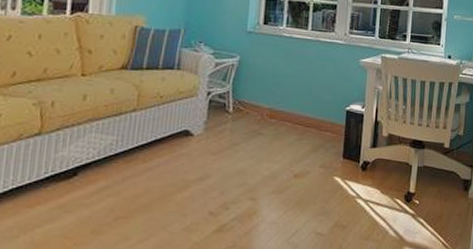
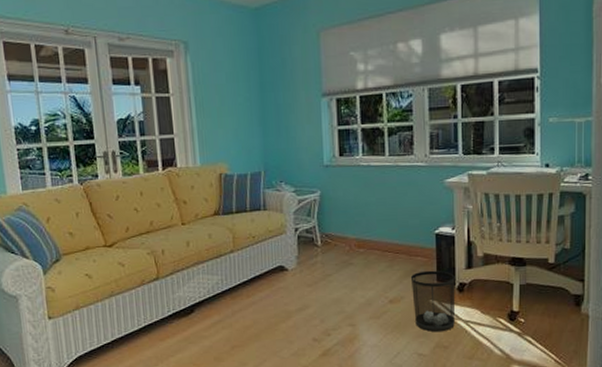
waste bin: none [317,146,360,210] -> present [410,270,456,332]

